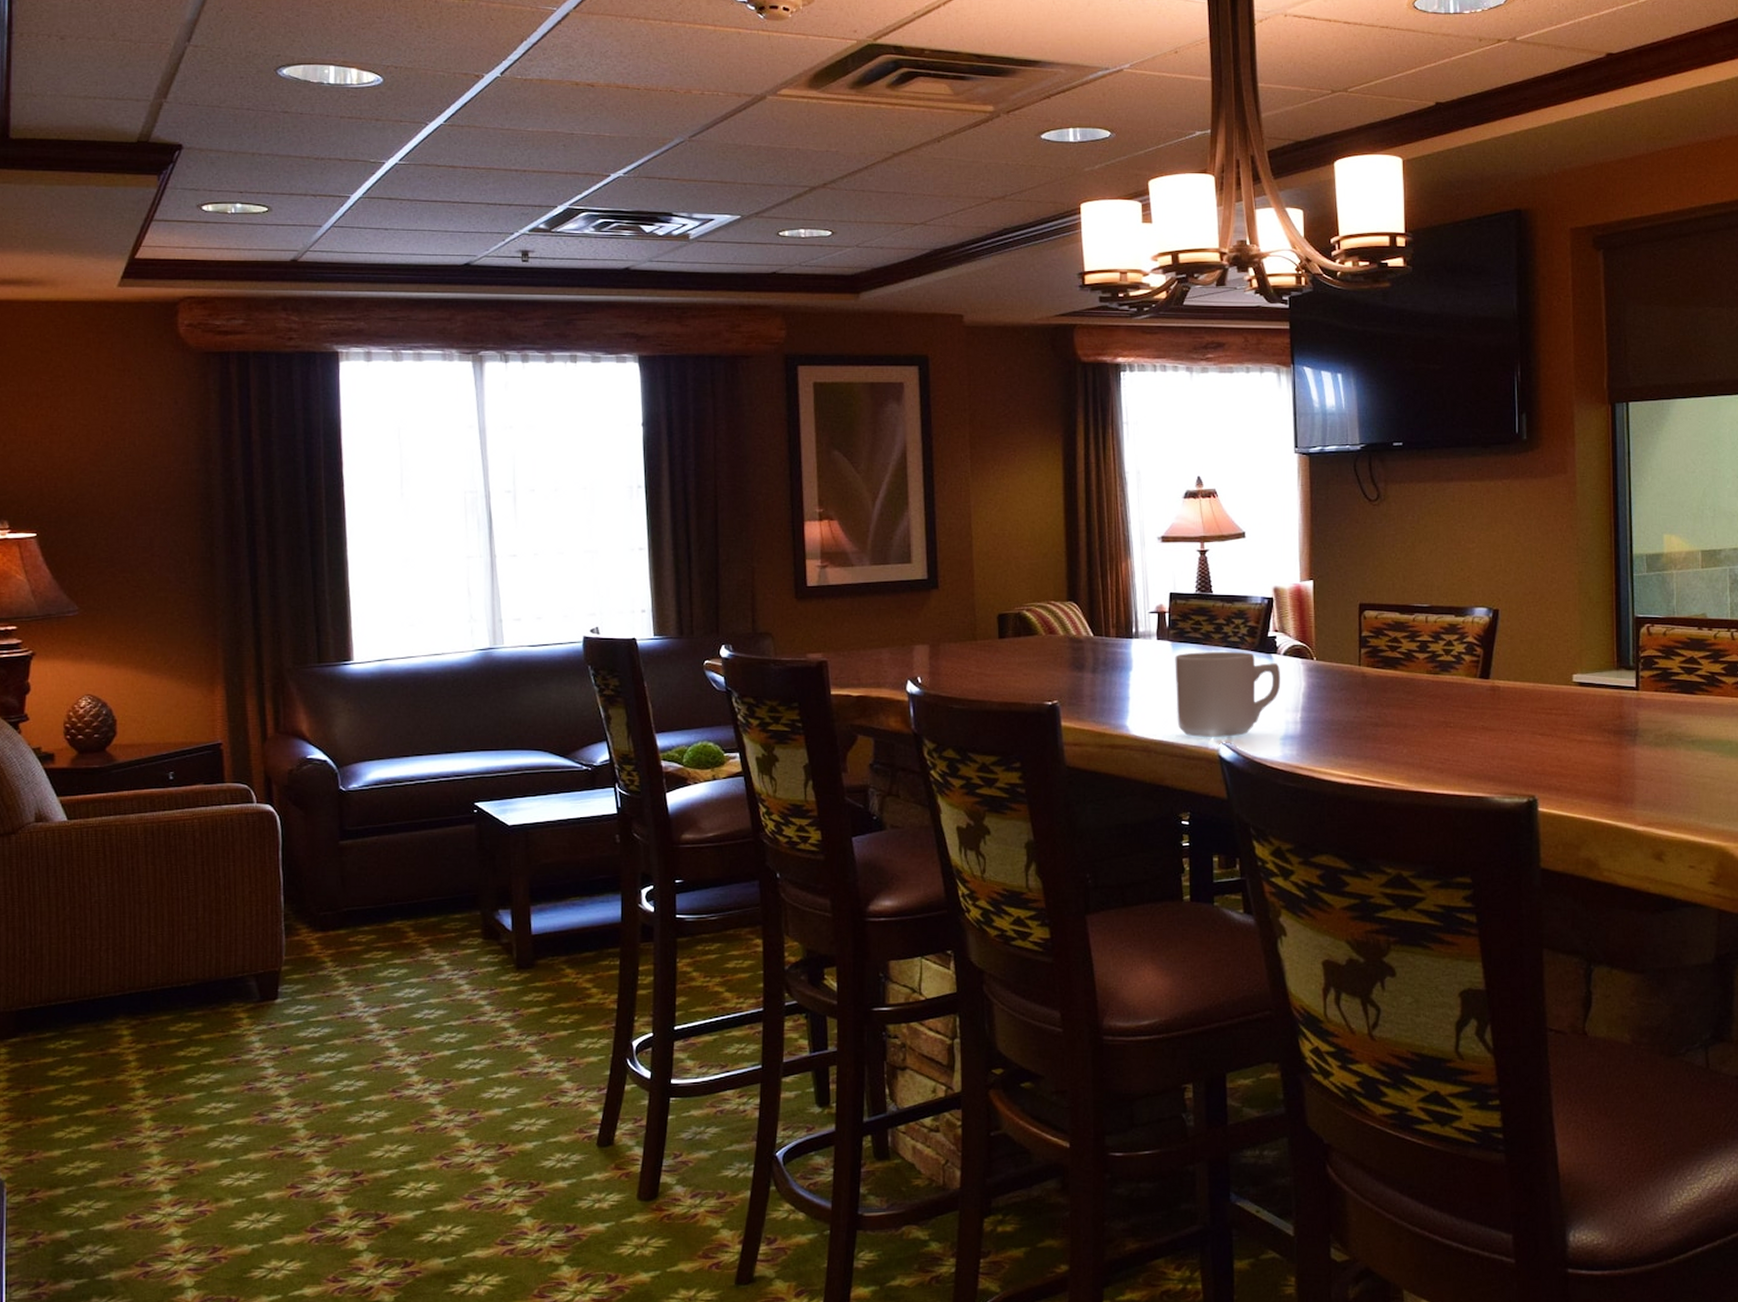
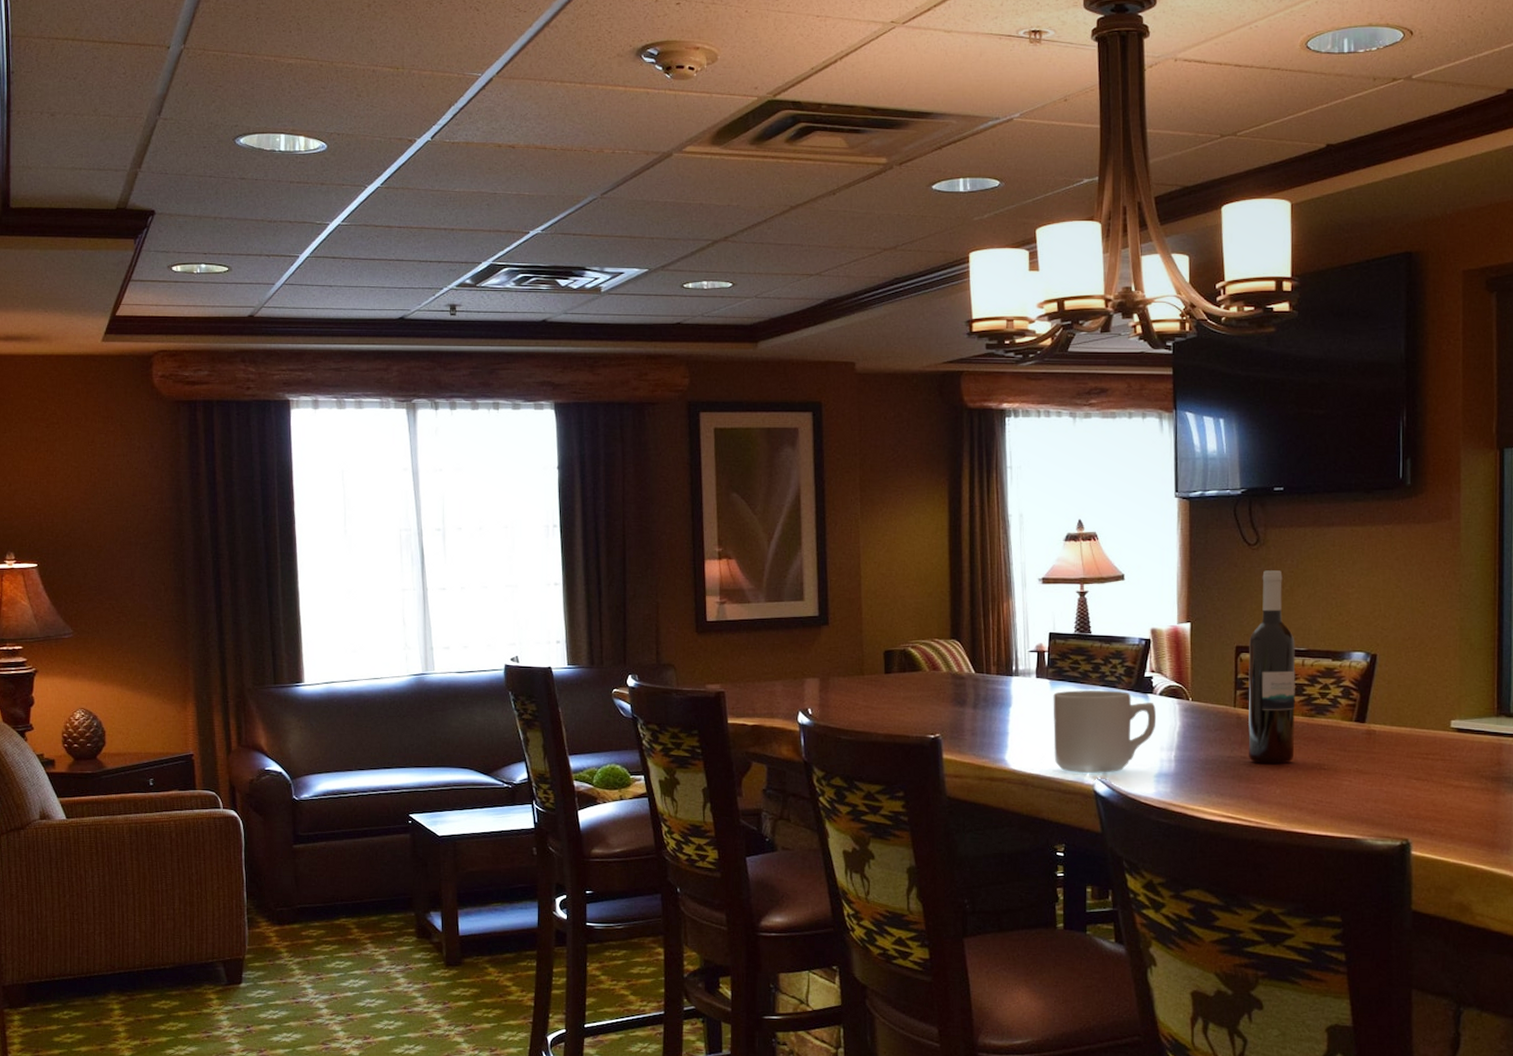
wine bottle: none [1373,526,1421,723] -> present [1248,570,1296,764]

